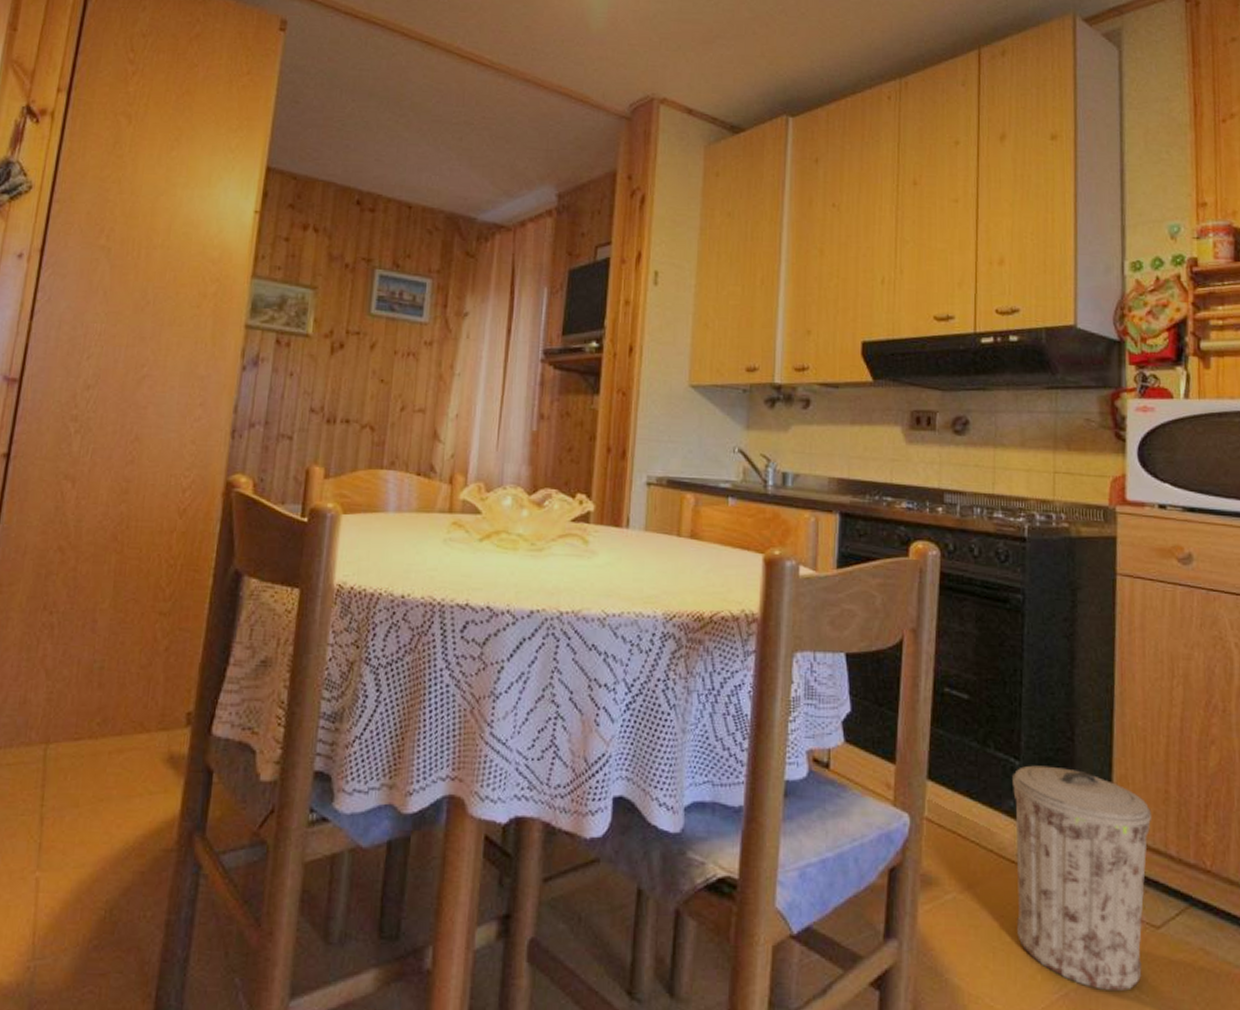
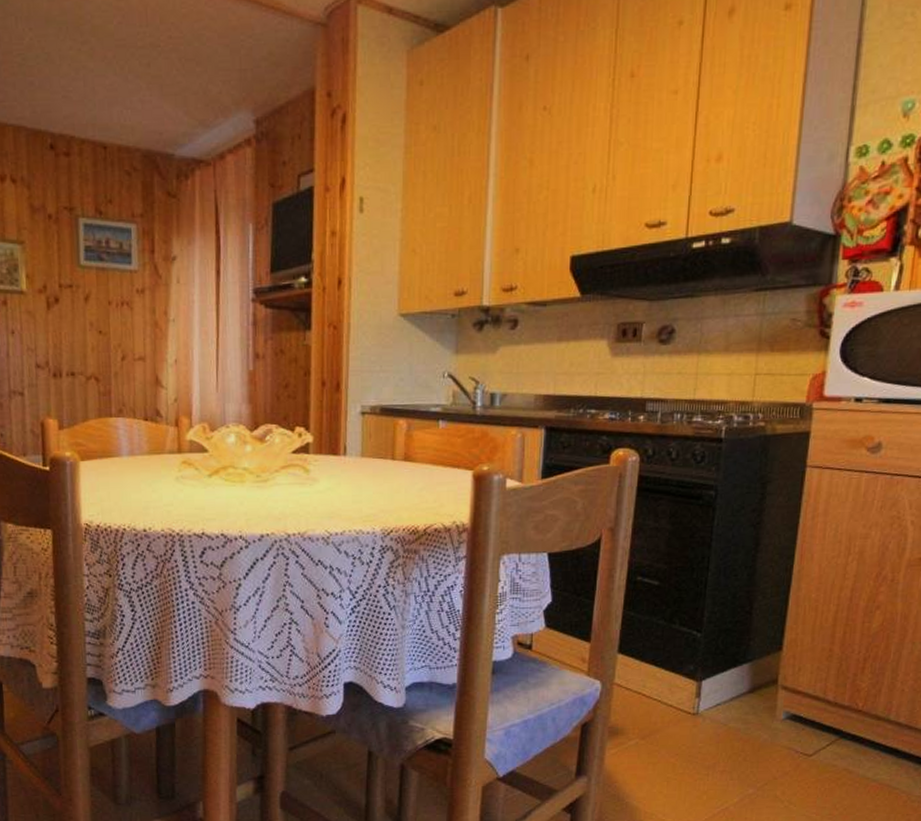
trash can: present [1013,765,1151,991] -> none [689,636,815,803]

